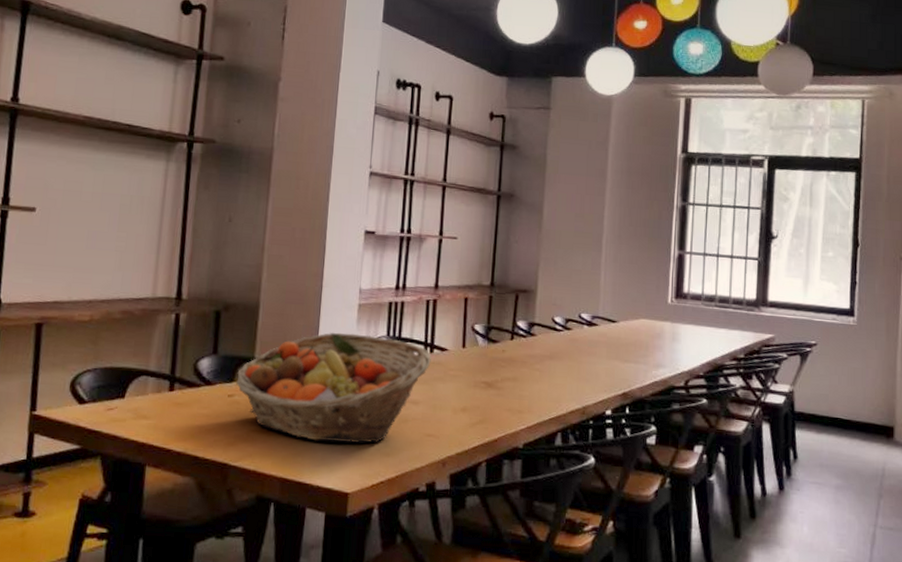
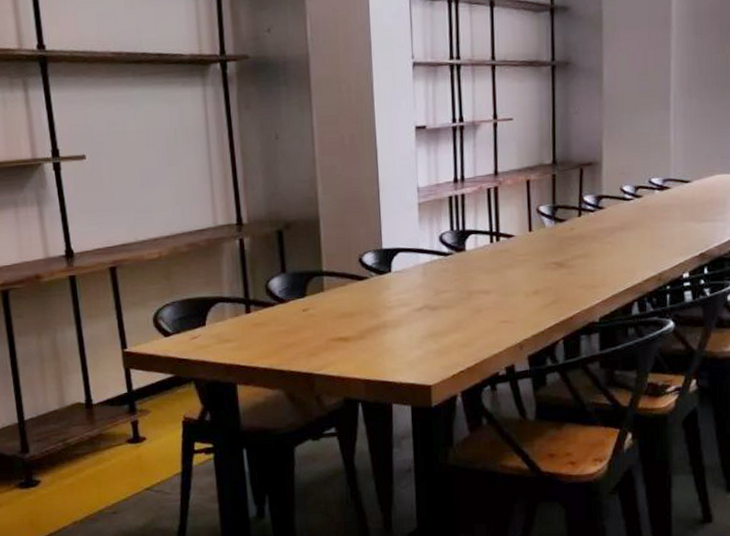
fruit basket: present [236,332,431,443] -> none [308,233,498,342]

